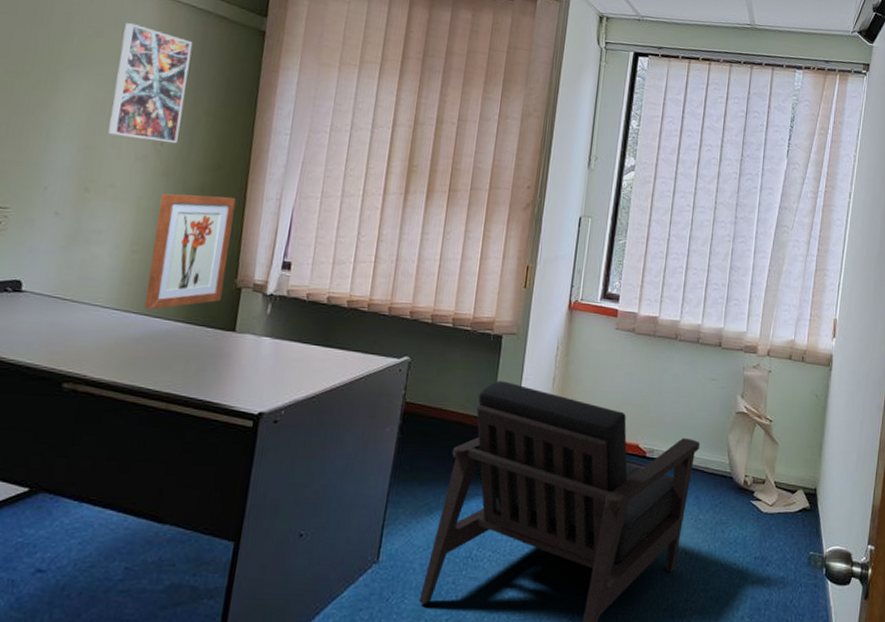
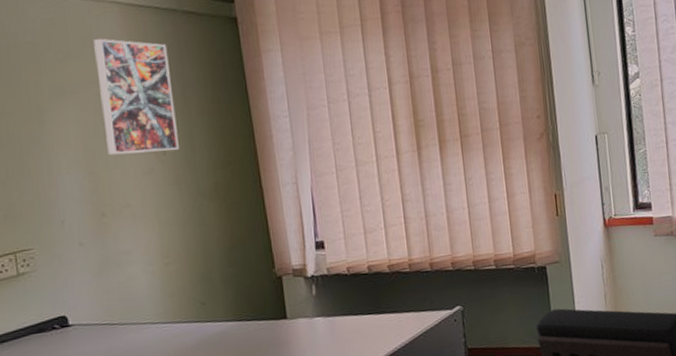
wall art: present [144,193,236,310] -> none [178,190,265,316]

